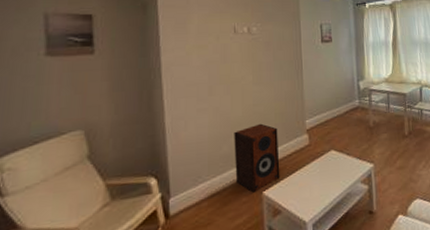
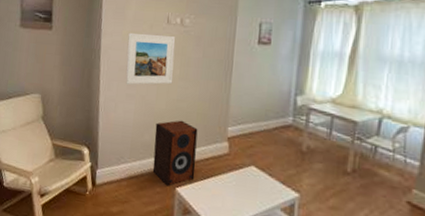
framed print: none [193,45,246,99] -> present [125,32,176,85]

